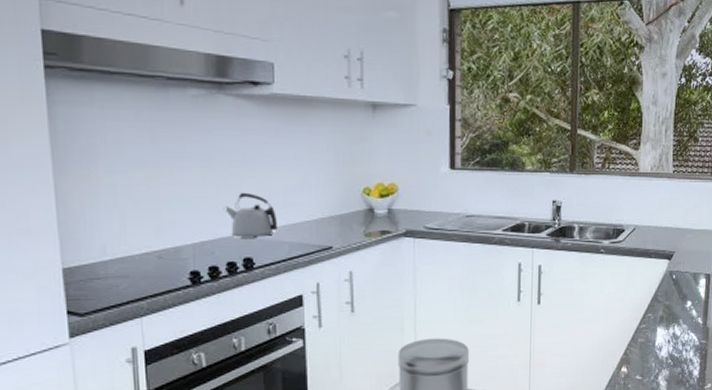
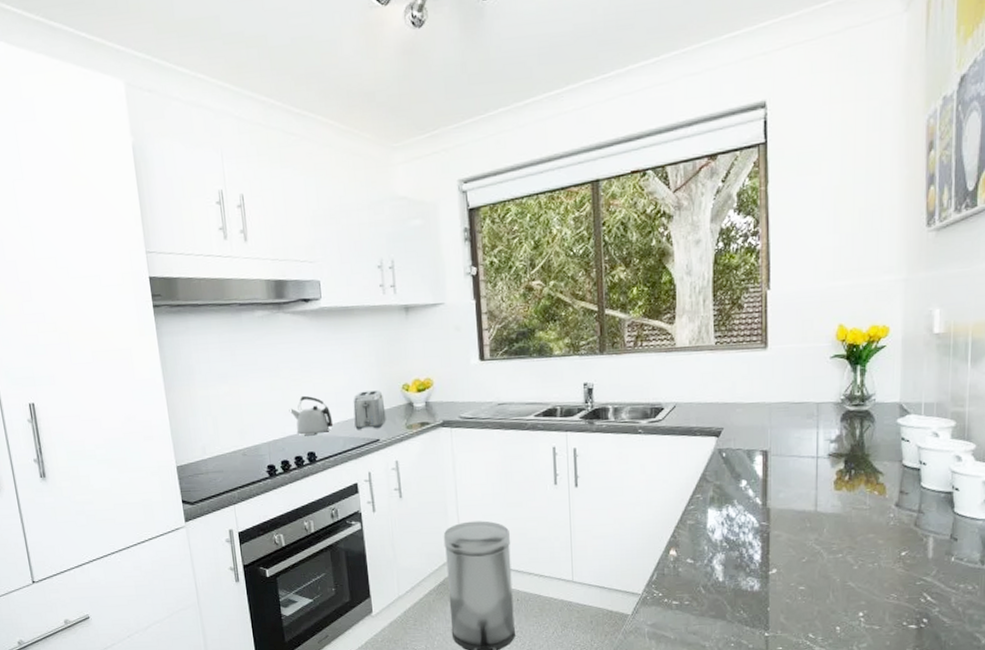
toaster: none [304,192,342,235] -> present [353,390,386,430]

